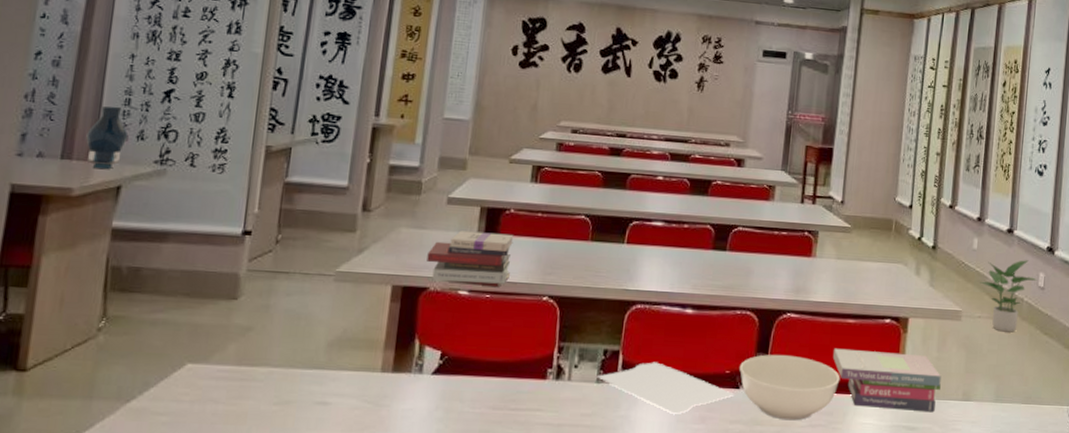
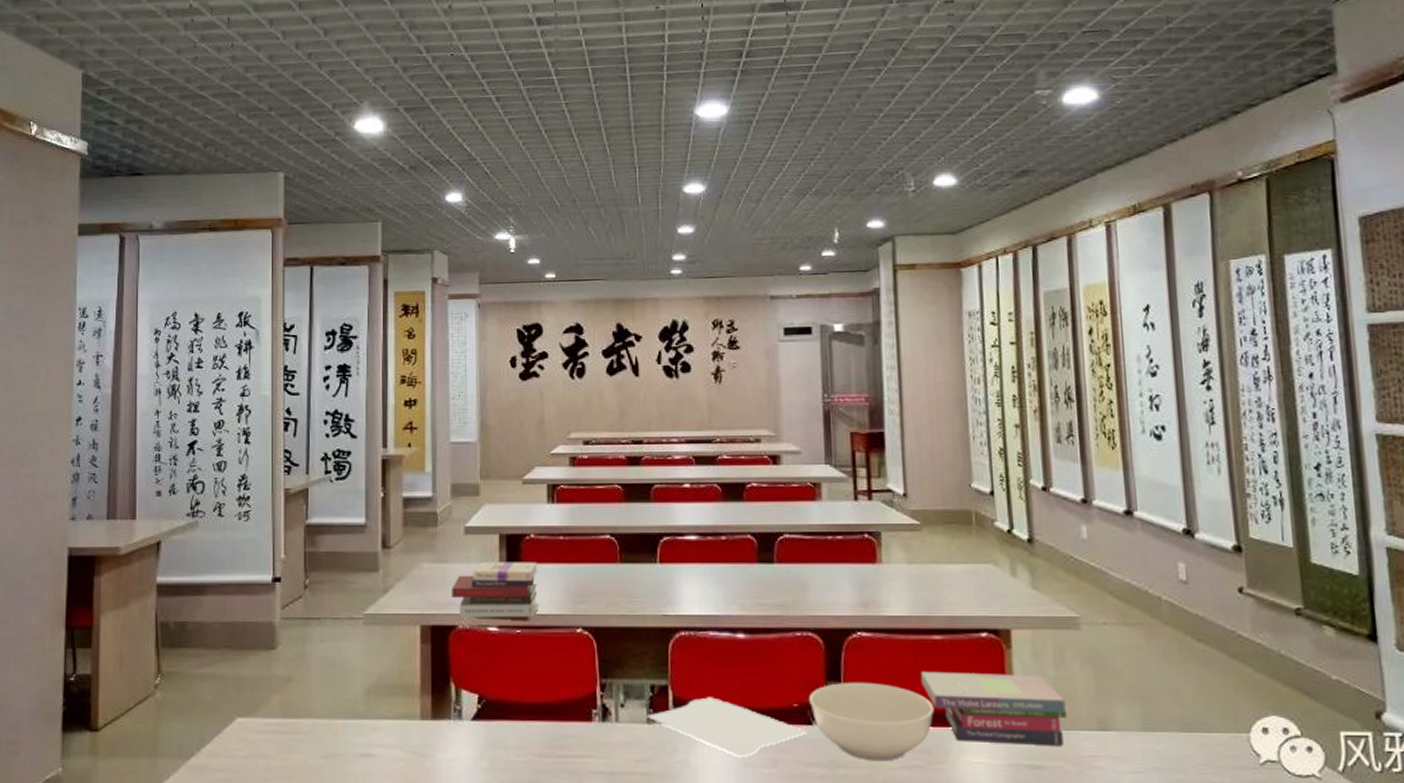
vase: present [86,106,129,169] -> none [126,463,162,527]
potted plant: present [980,260,1038,333] -> none [1098,548,1177,641]

